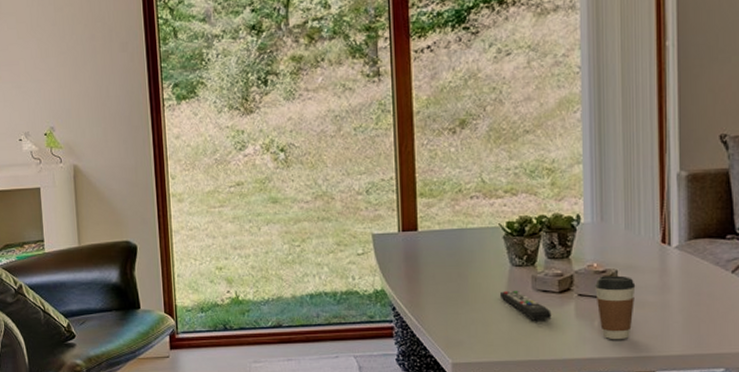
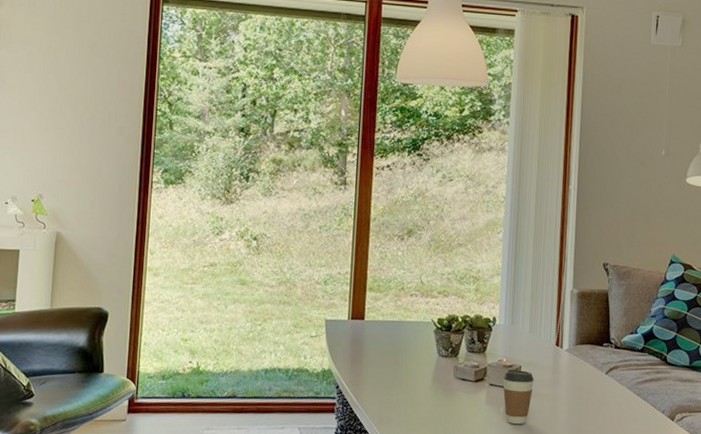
remote control: present [499,291,552,321] -> none [426,377,467,404]

